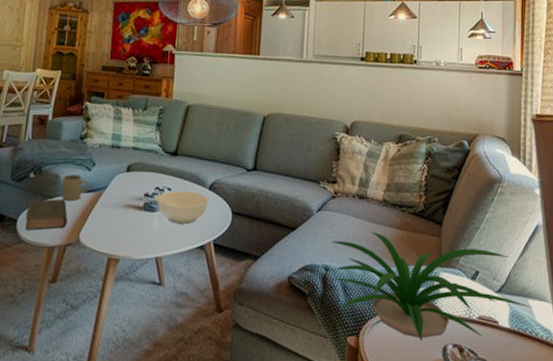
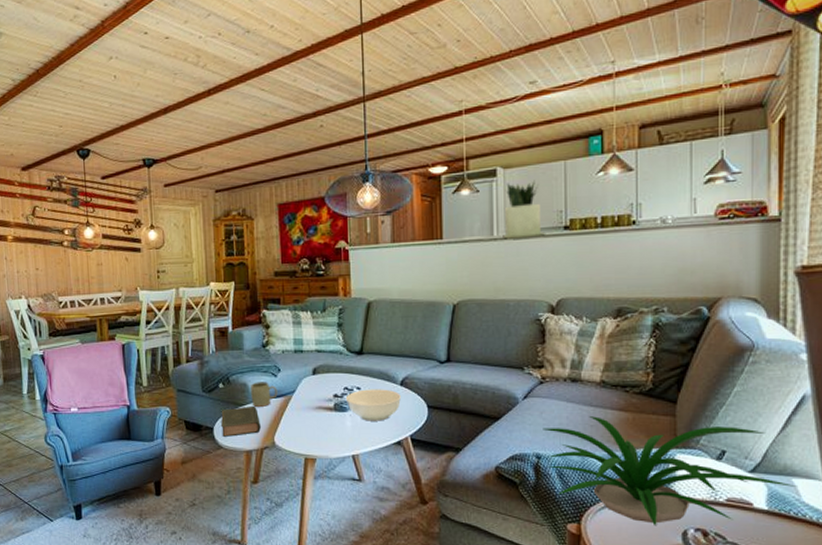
planter: none [310,13,345,65] -> present [503,180,545,239]

